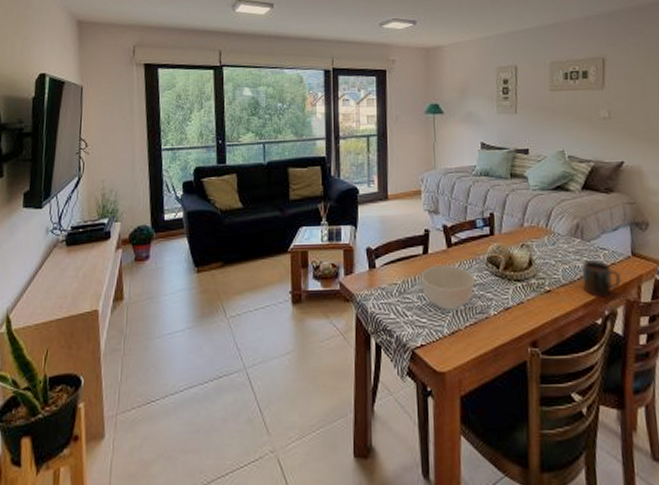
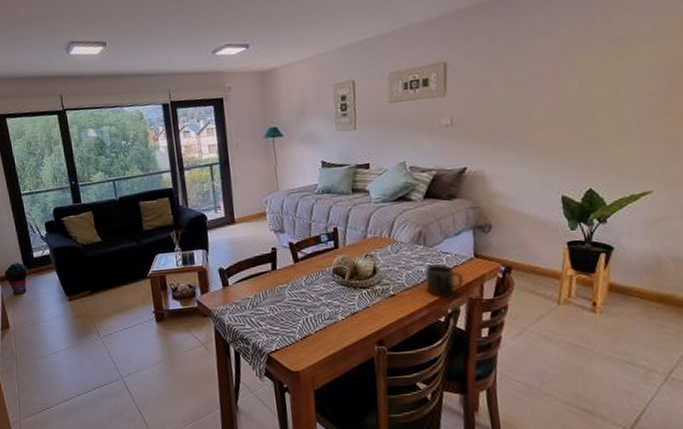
bowl: present [420,265,475,310] -> none [271,278,323,319]

